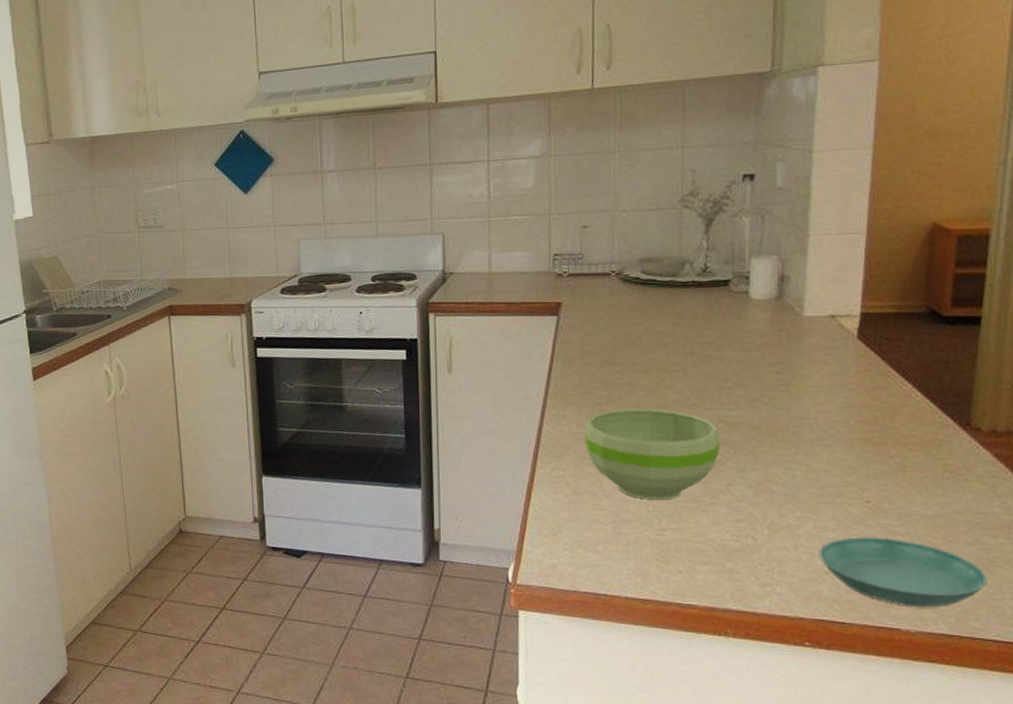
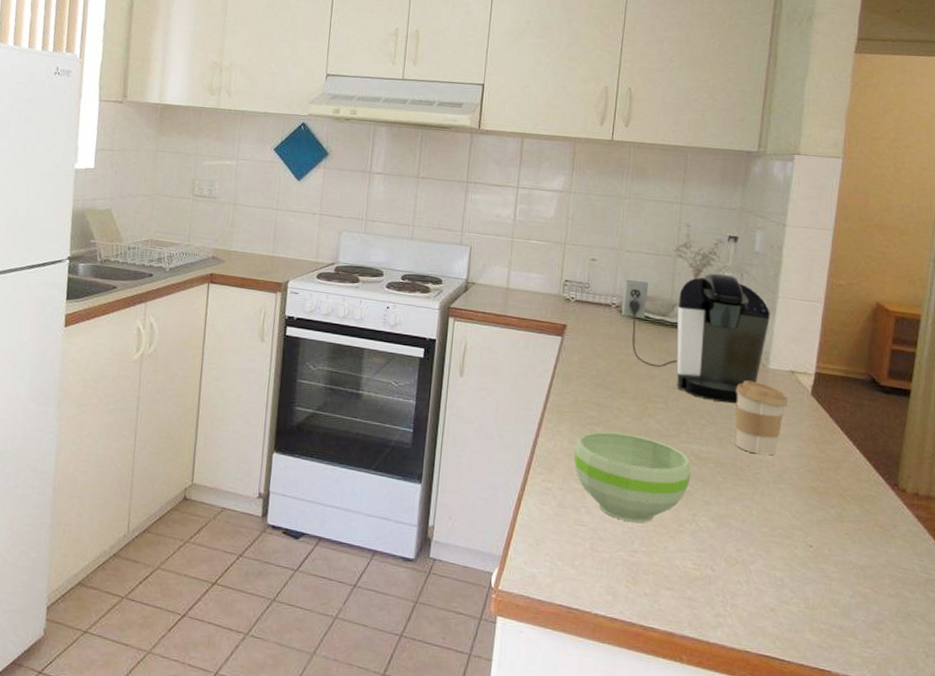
coffee maker: none [623,218,801,361] -> present [622,273,770,404]
coffee cup: none [766,333,829,412] -> present [735,380,788,456]
saucer: present [819,537,987,608] -> none [767,578,905,654]

